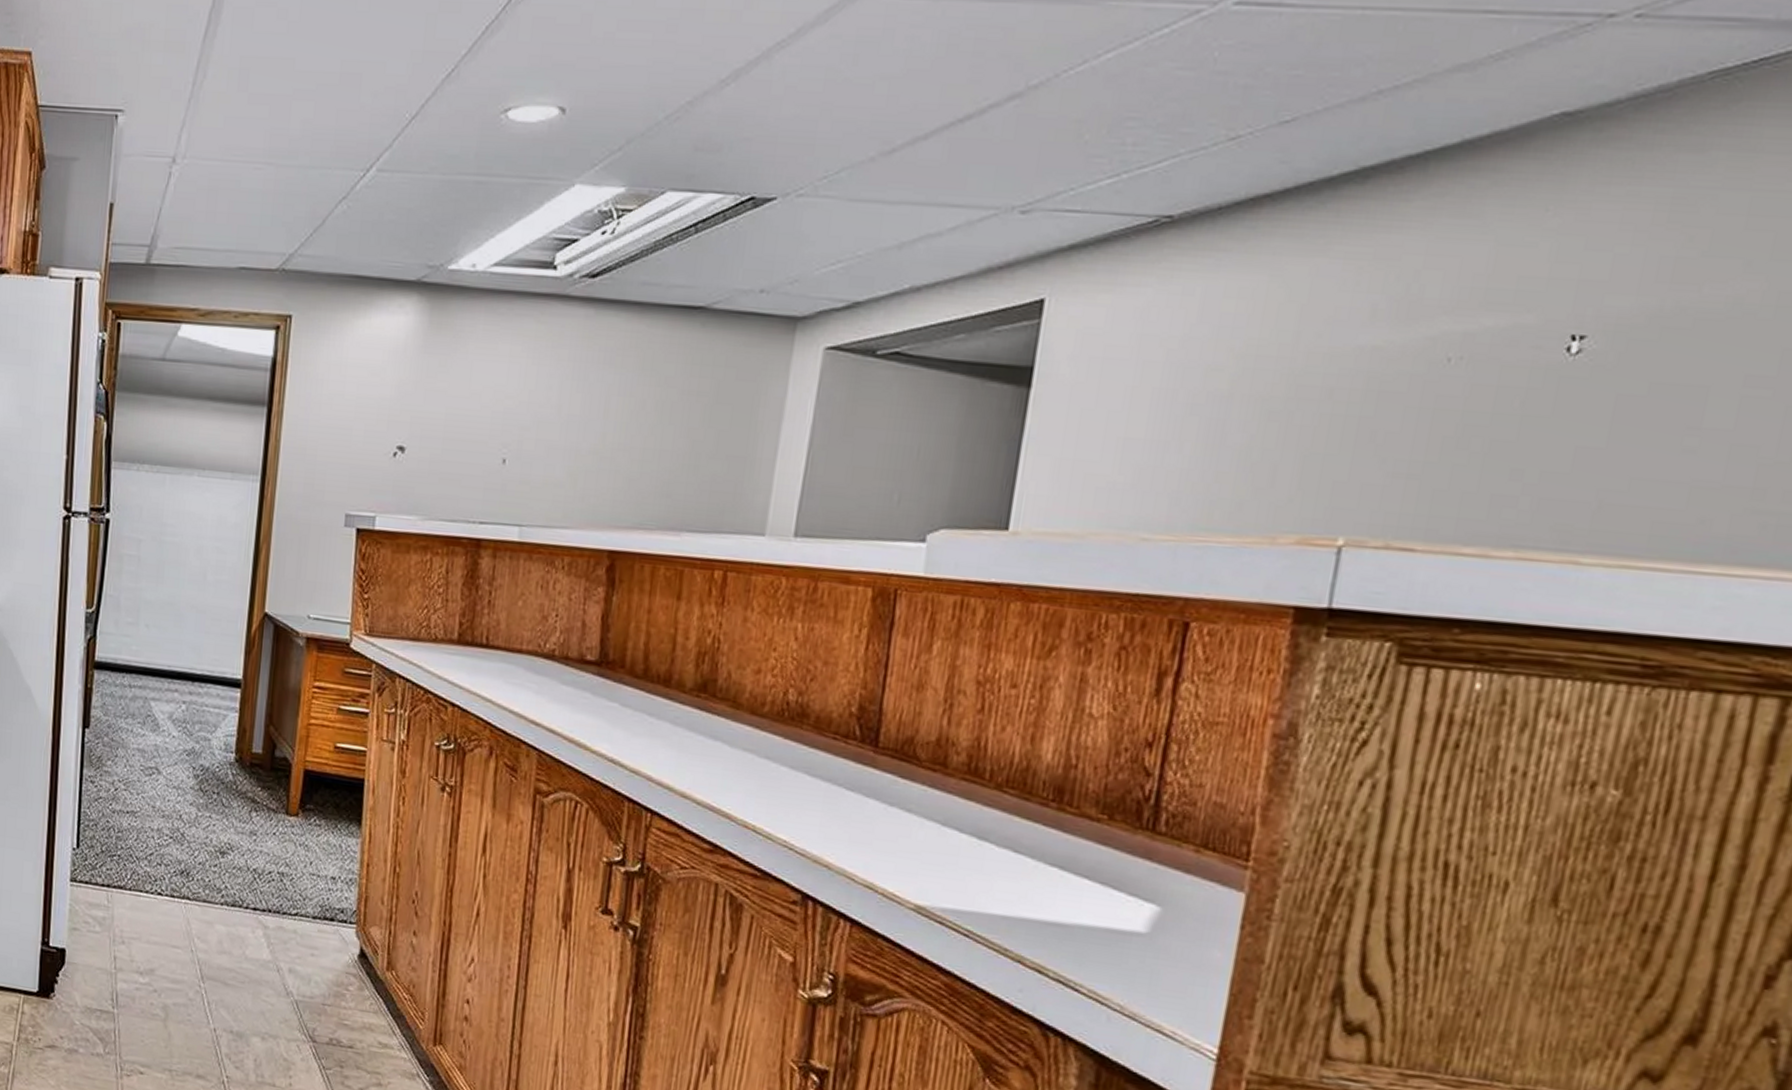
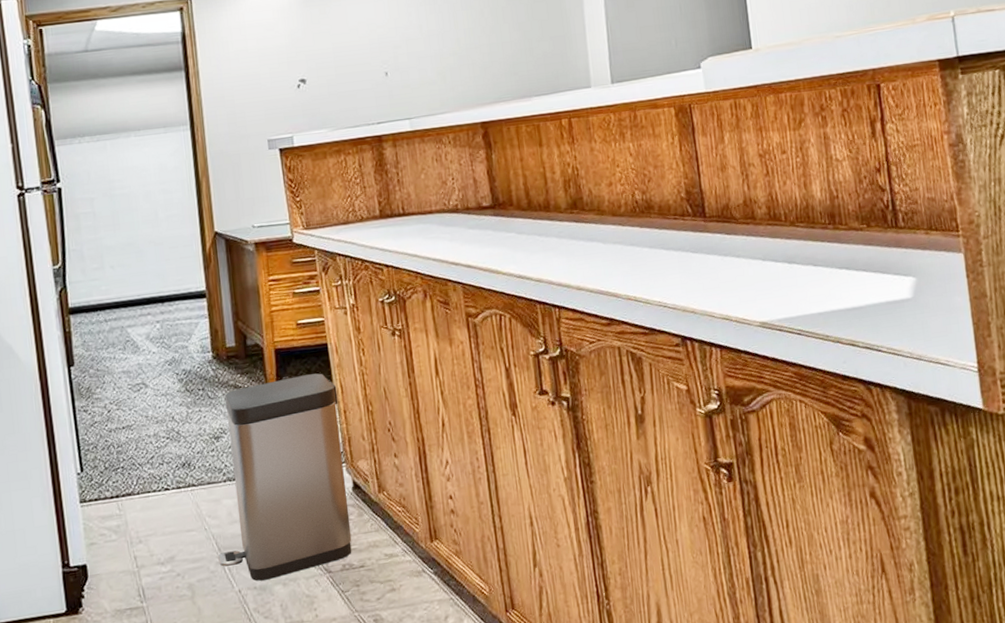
pedal bin: none [199,803,365,1032] -> present [218,373,352,581]

